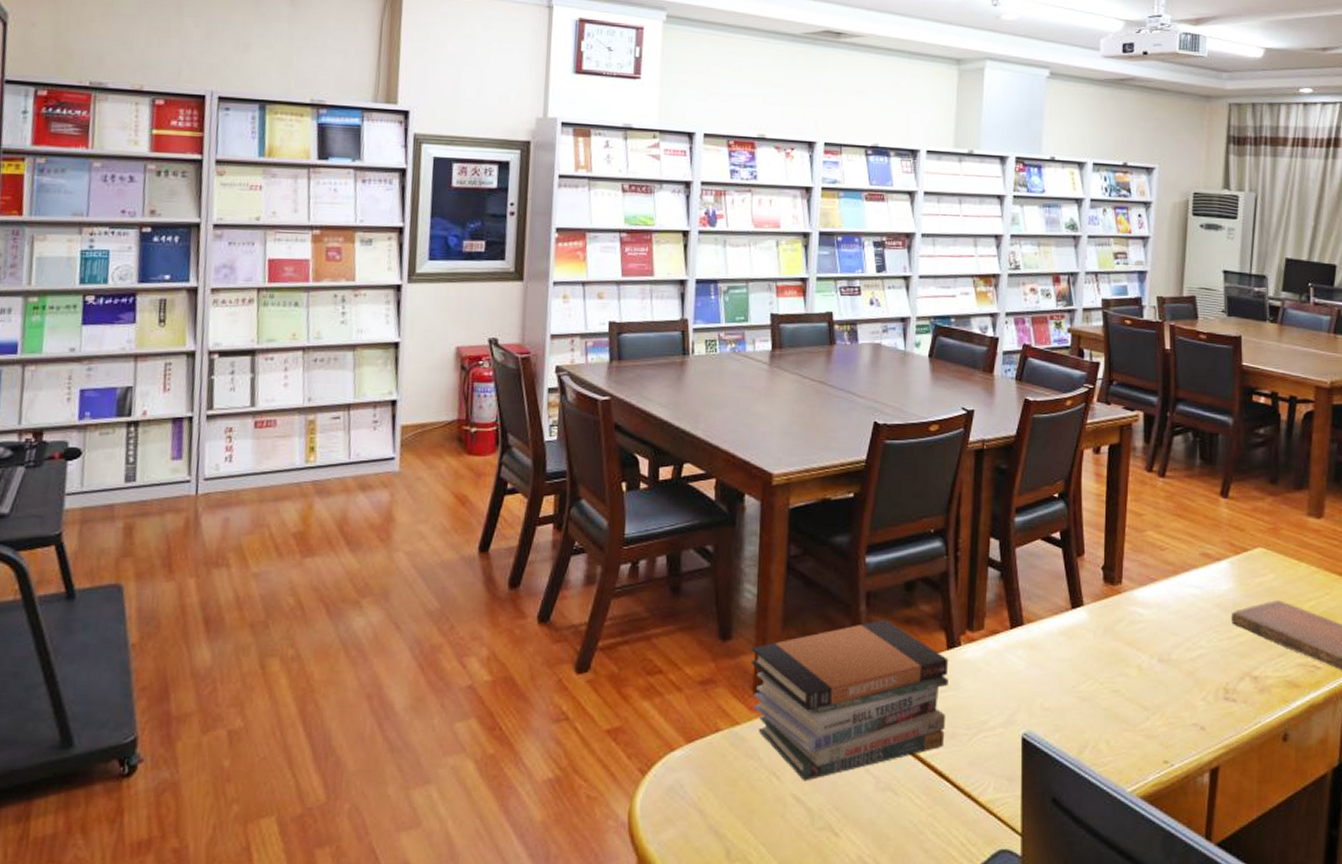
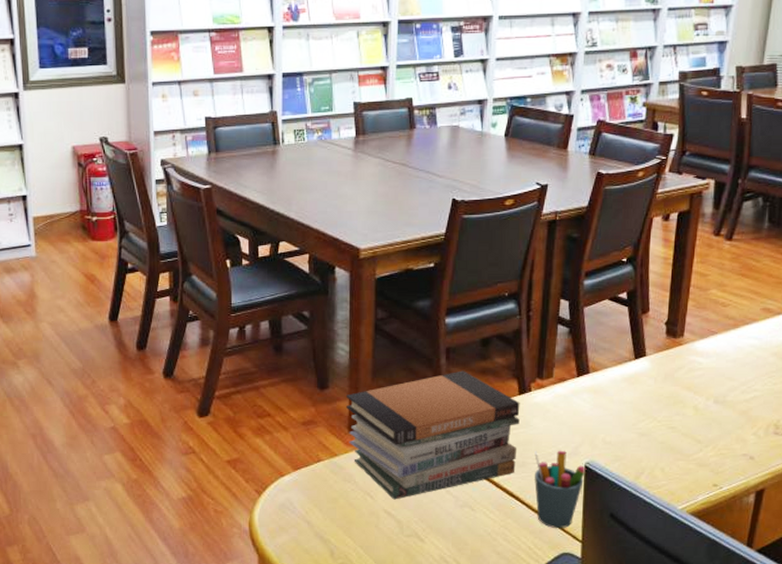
pen holder: none [965,718,1024,817] -> present [534,450,587,528]

